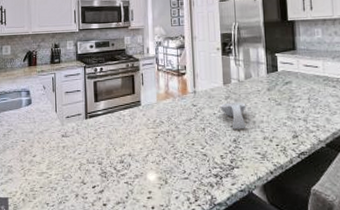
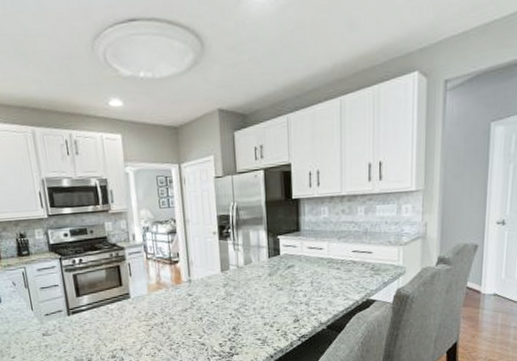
spoon rest: present [220,102,246,130] -> none [217,289,246,317]

